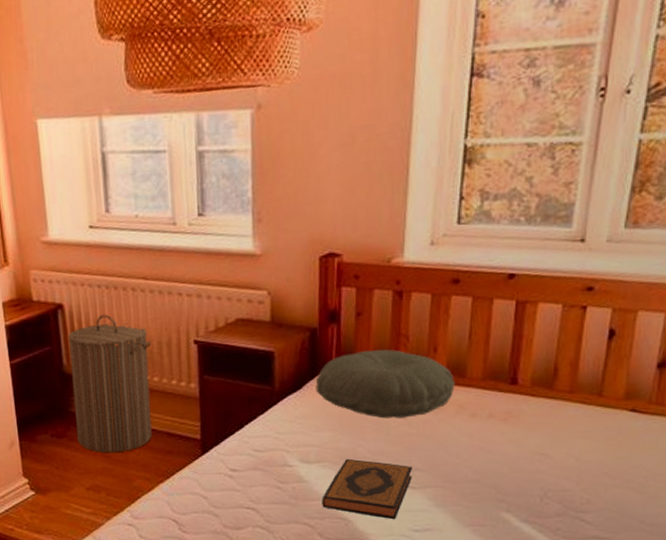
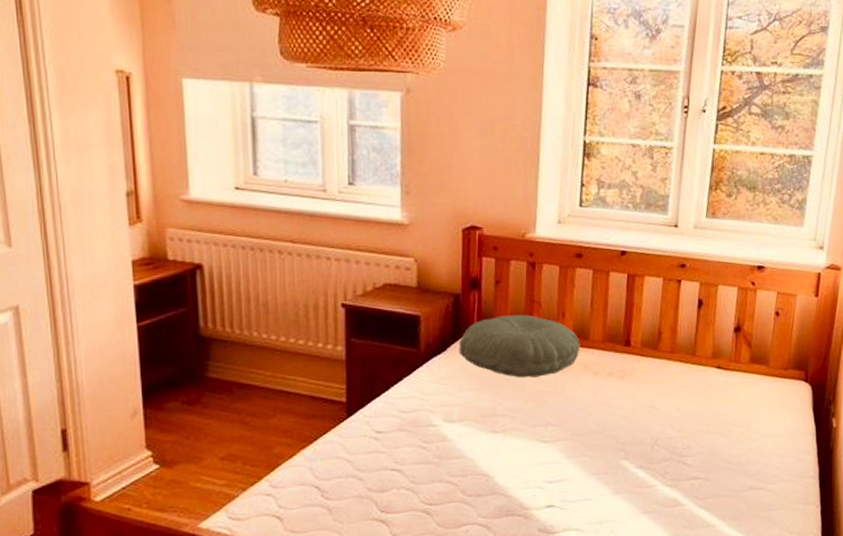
laundry hamper: present [68,314,152,452] -> none [206,276,298,419]
hardback book: present [322,458,413,519] -> none [464,416,546,473]

